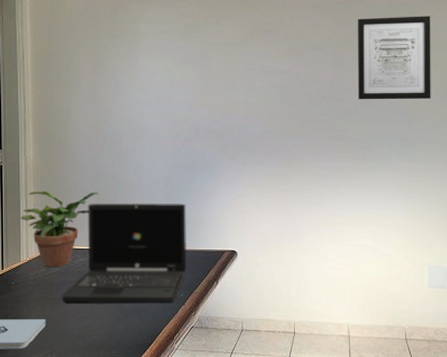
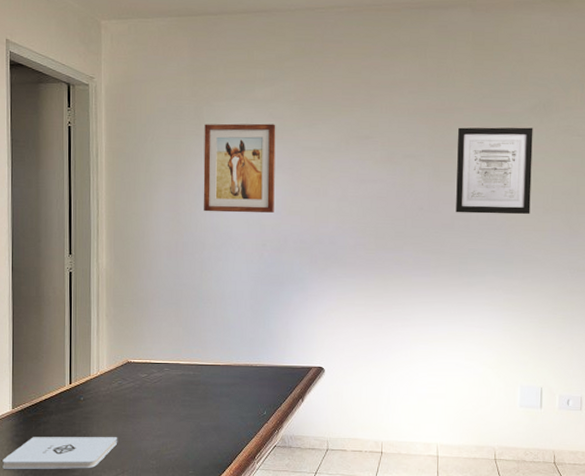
potted plant: present [21,190,100,268] -> none [91,300,179,383]
laptop: present [62,202,187,303] -> none [136,314,272,421]
wall art: none [120,22,186,106] -> present [203,123,276,213]

